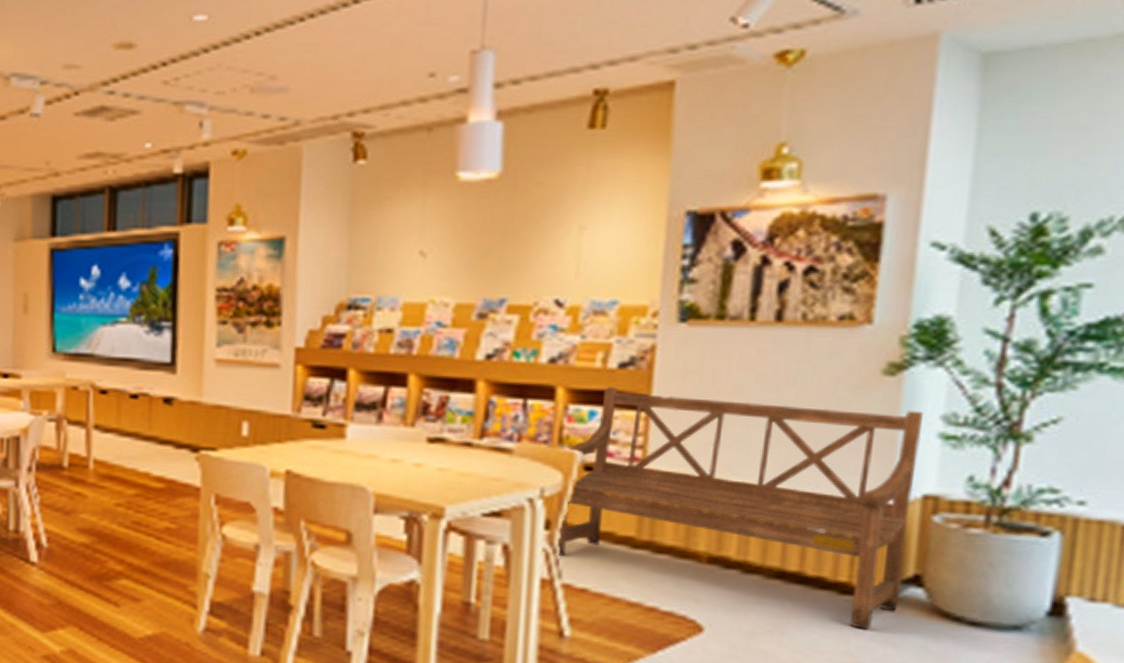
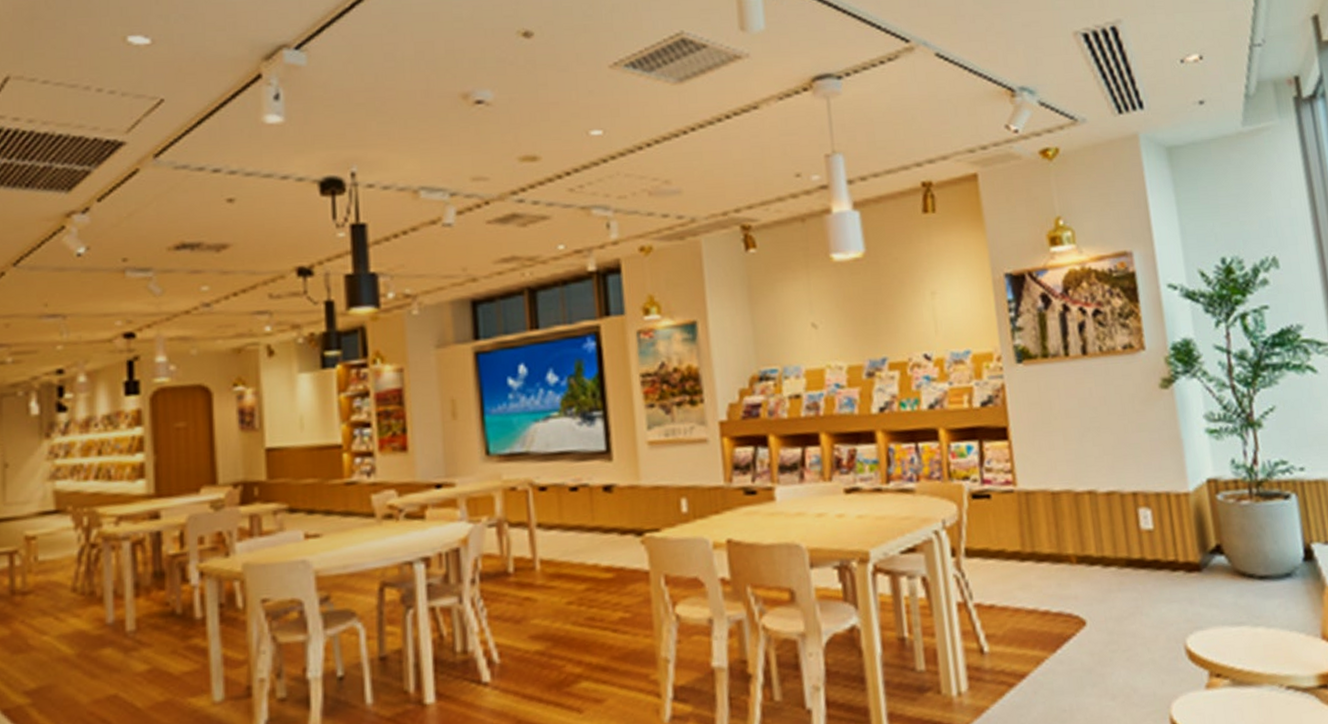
bench: present [555,386,925,630] -> none [955,413,1212,598]

